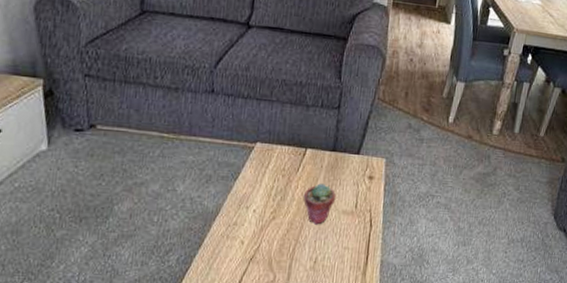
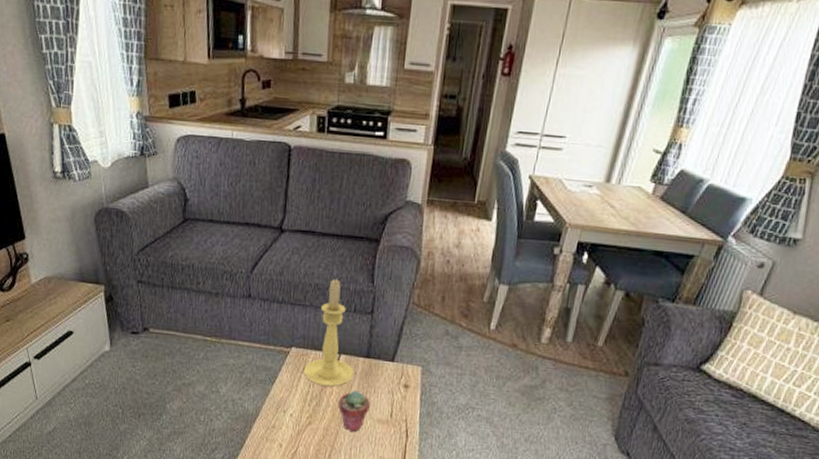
candle holder: none [269,75,320,181] -> present [304,279,354,387]

